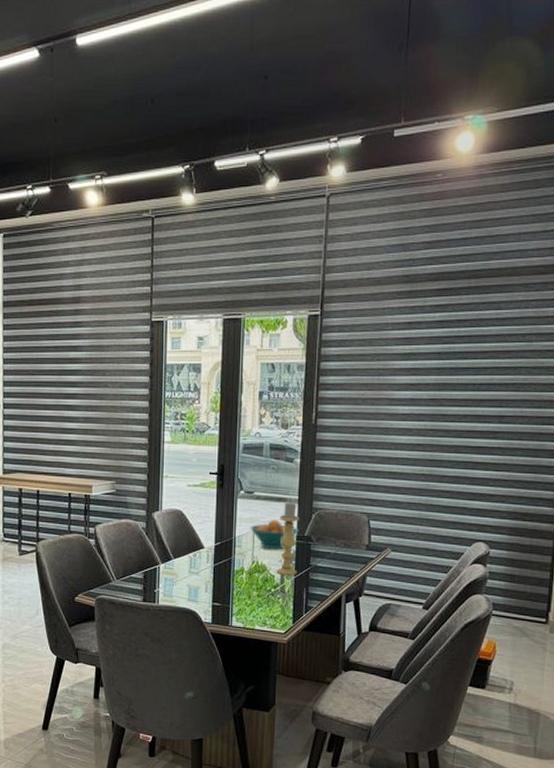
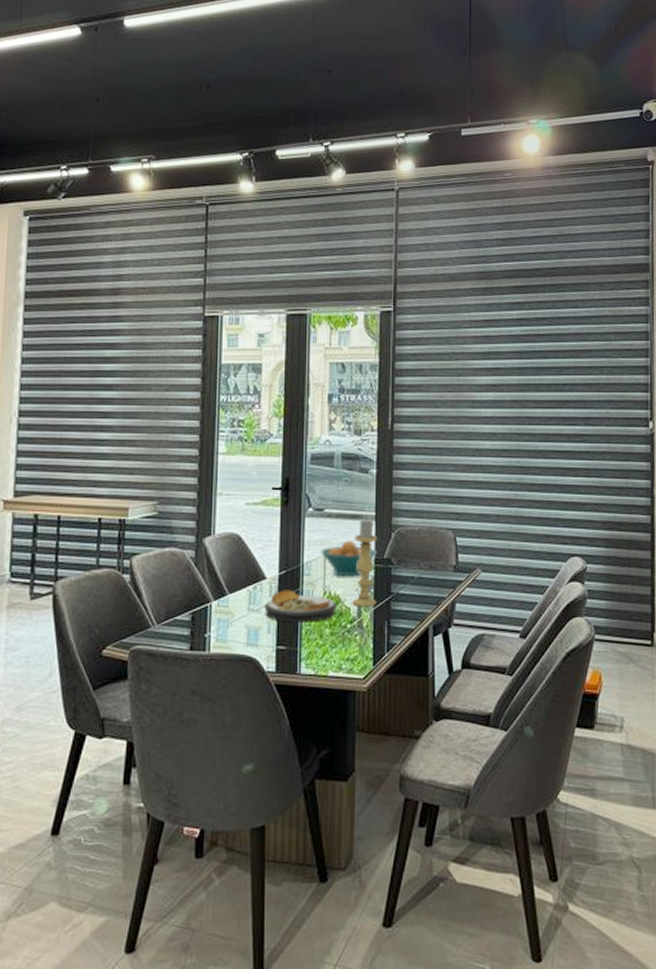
plate: none [202,558,263,586] -> present [264,589,337,623]

